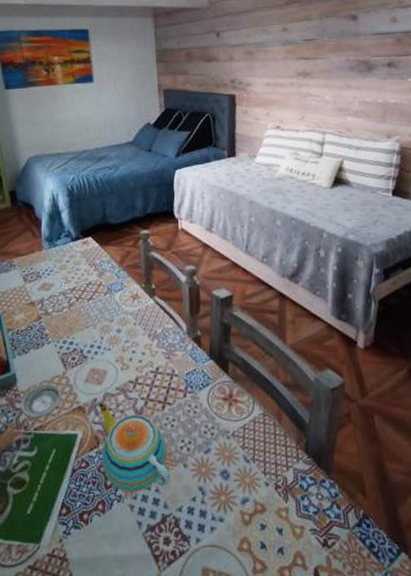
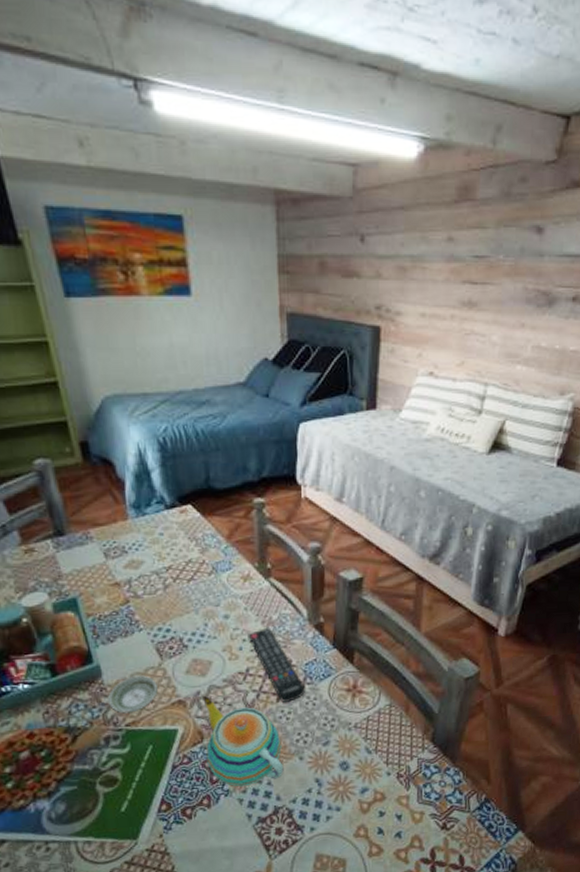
remote control: none [136,340,187,411] -> present [248,627,305,704]

